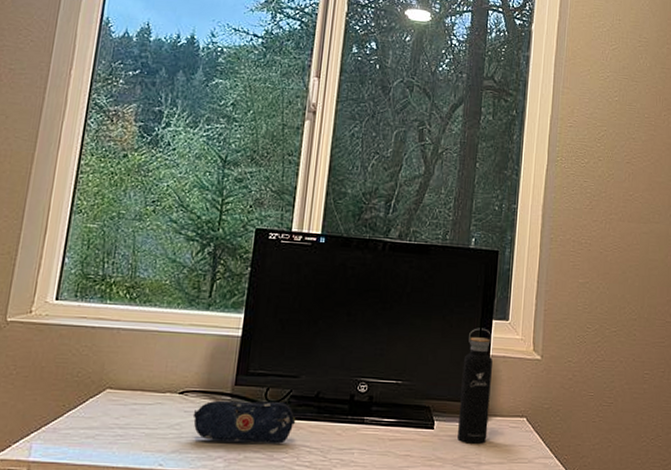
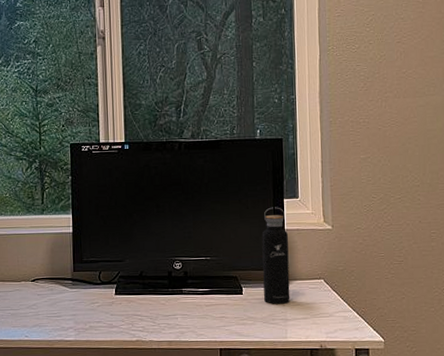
pencil case: present [192,400,296,444] -> none [44,282,127,316]

